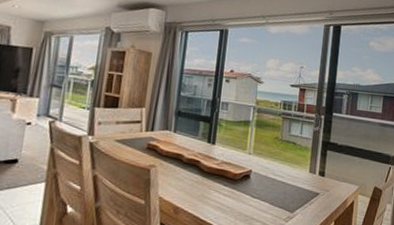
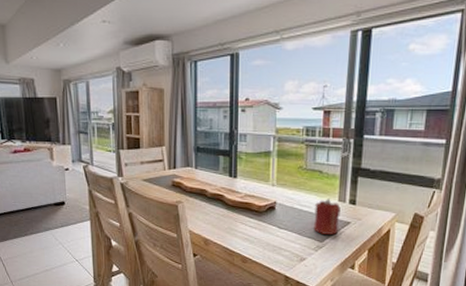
candle: none [285,169,311,205] -> present [314,199,341,235]

